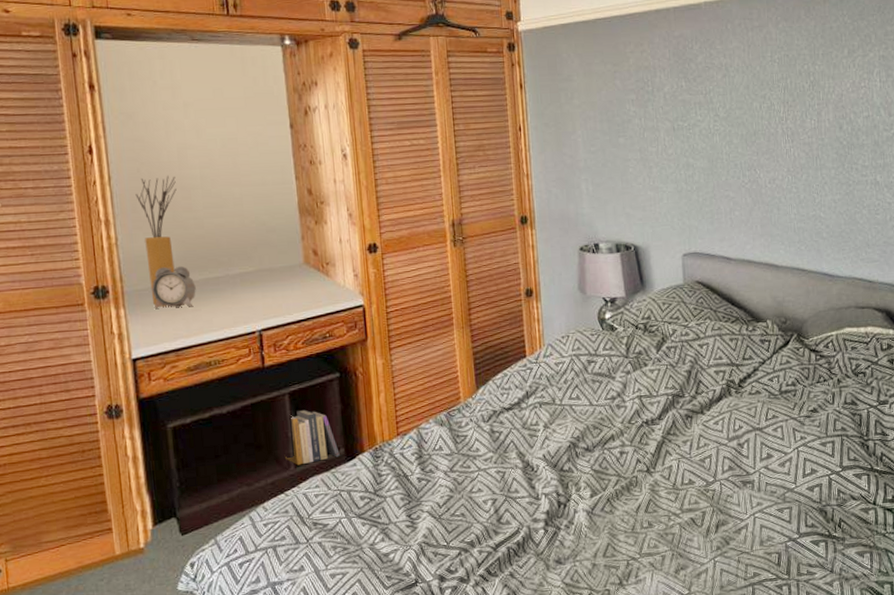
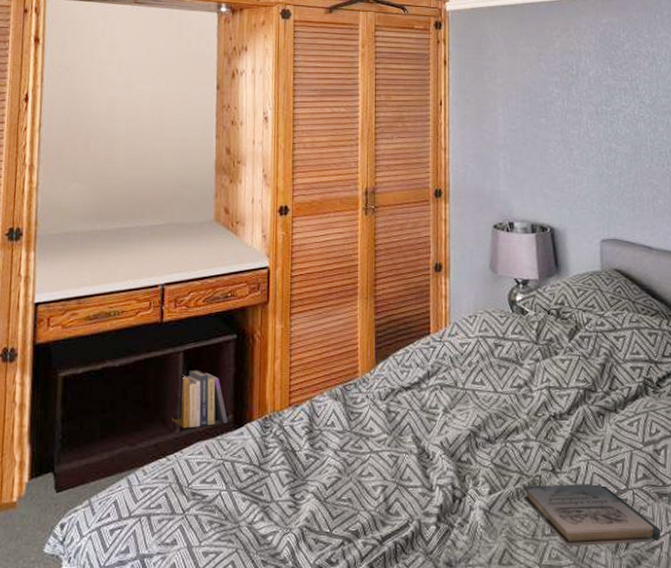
vase: present [135,175,177,307] -> none [62,126,102,253]
alarm clock: present [152,266,196,308] -> none [64,214,106,254]
book: none [622,478,747,536] -> present [523,483,661,547]

